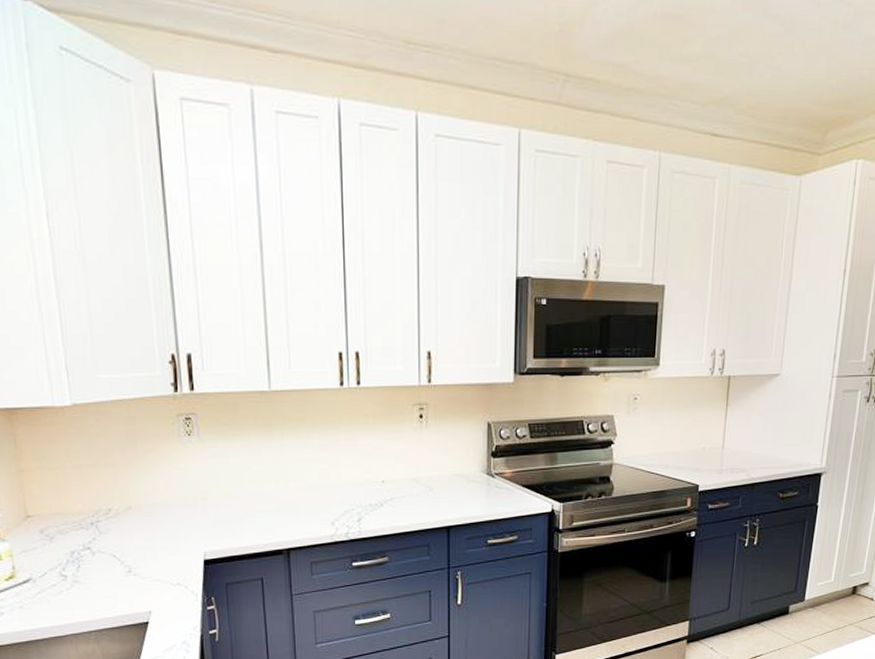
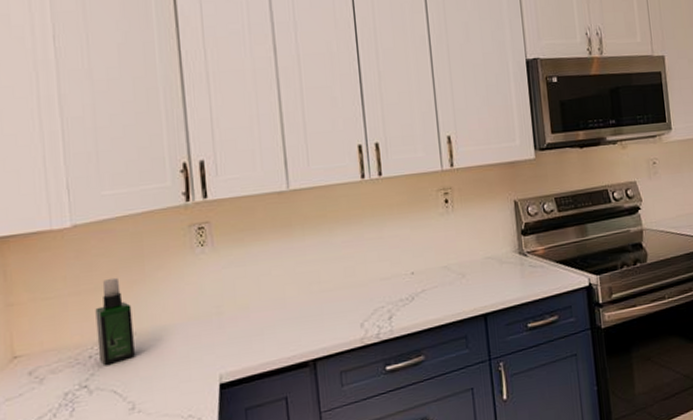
spray bottle: none [95,456,130,532] -> present [95,277,135,365]

